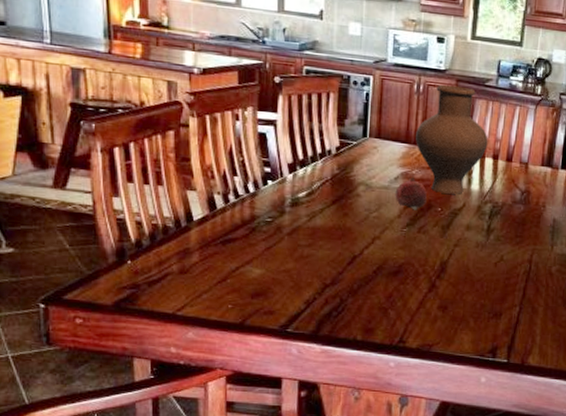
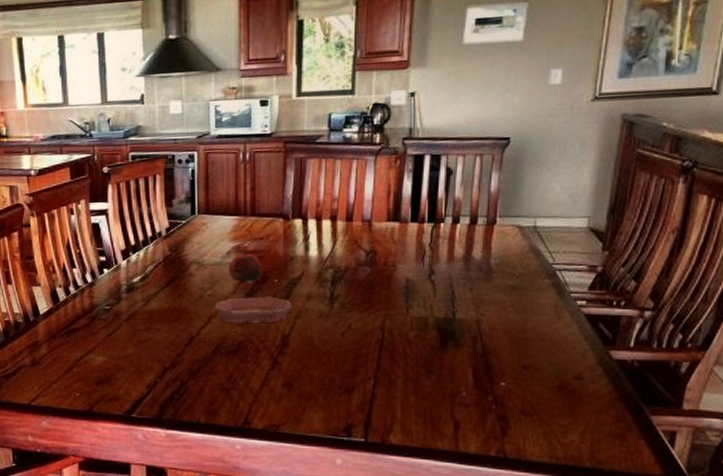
bowl: none [379,222,453,248] -> present [215,296,293,324]
vase: present [415,84,488,194] -> none [245,148,324,263]

